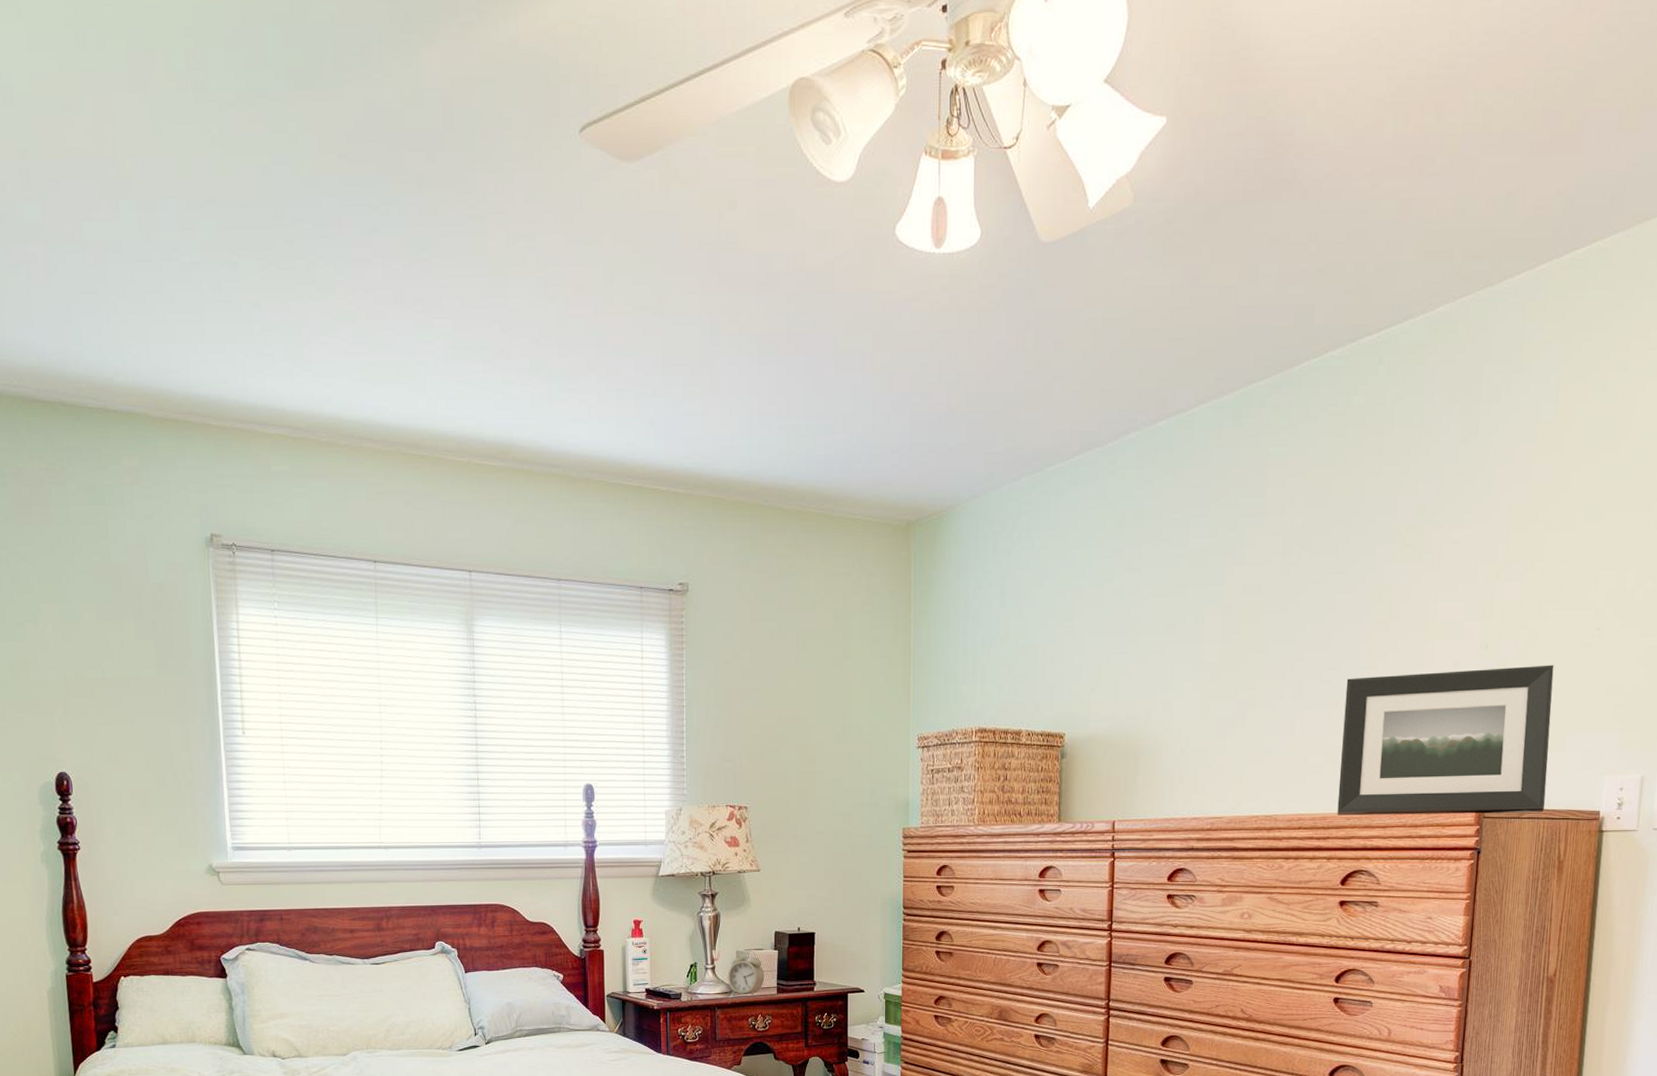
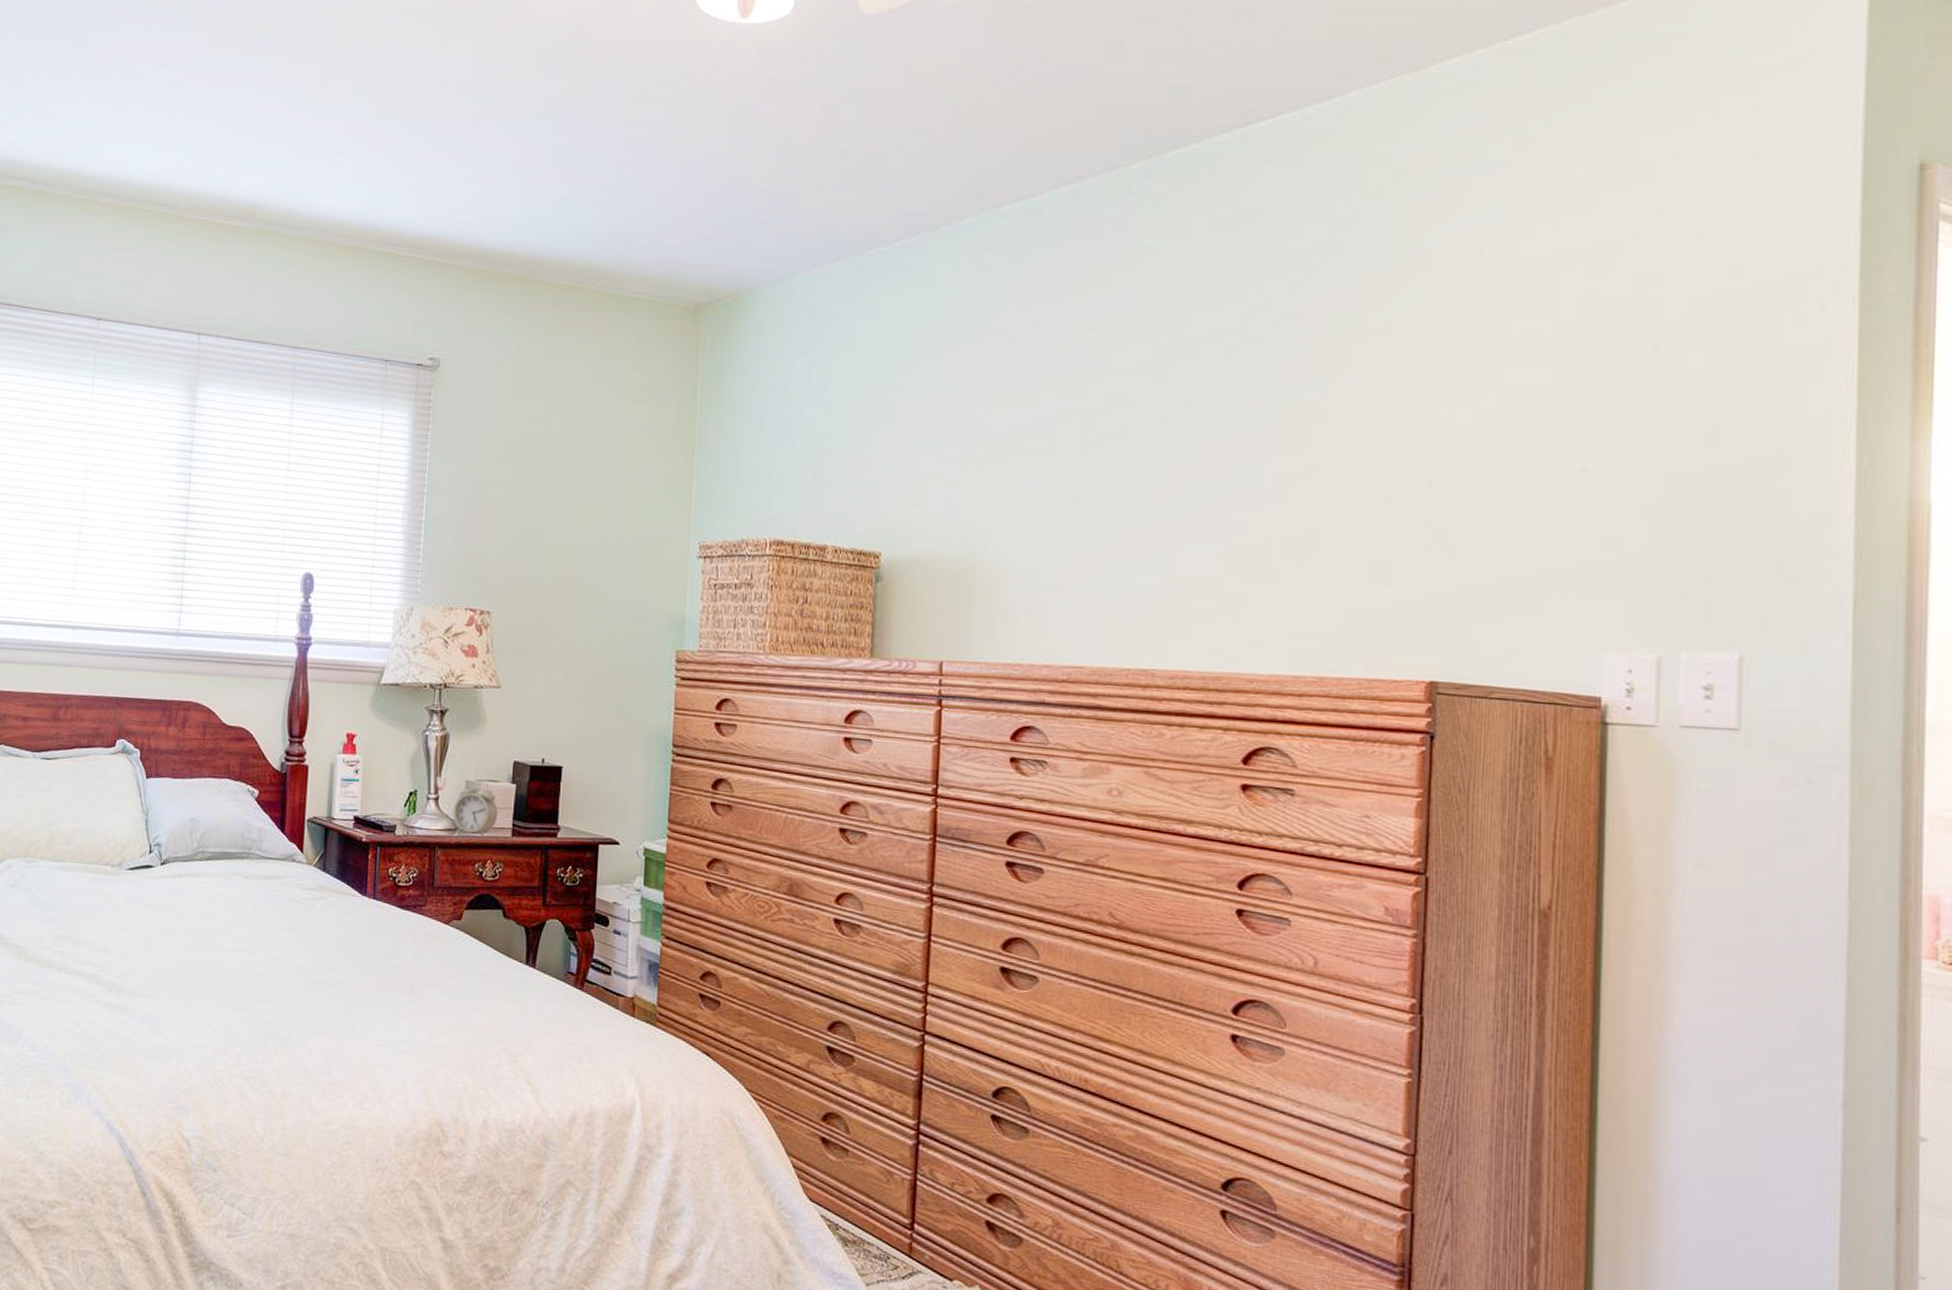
picture frame: present [1337,665,1554,815] -> none [1235,509,1525,694]

